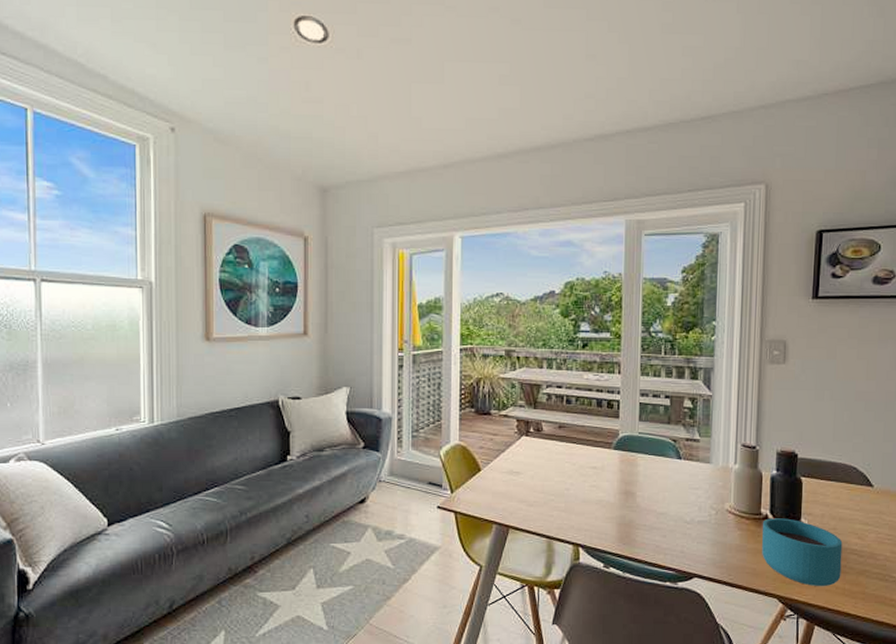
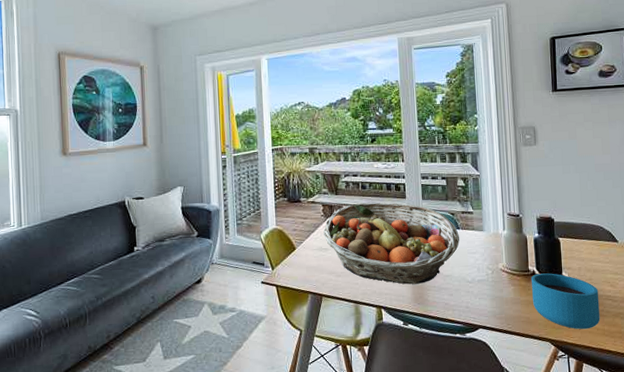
fruit basket: none [516,420,680,521] -> present [323,202,460,284]

